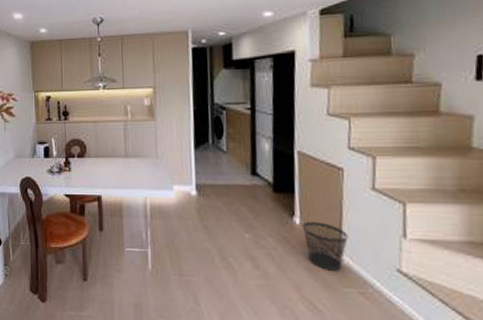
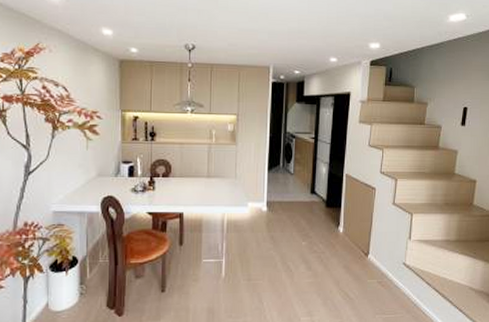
wastebasket: present [302,221,348,271] -> none [344,230,374,267]

